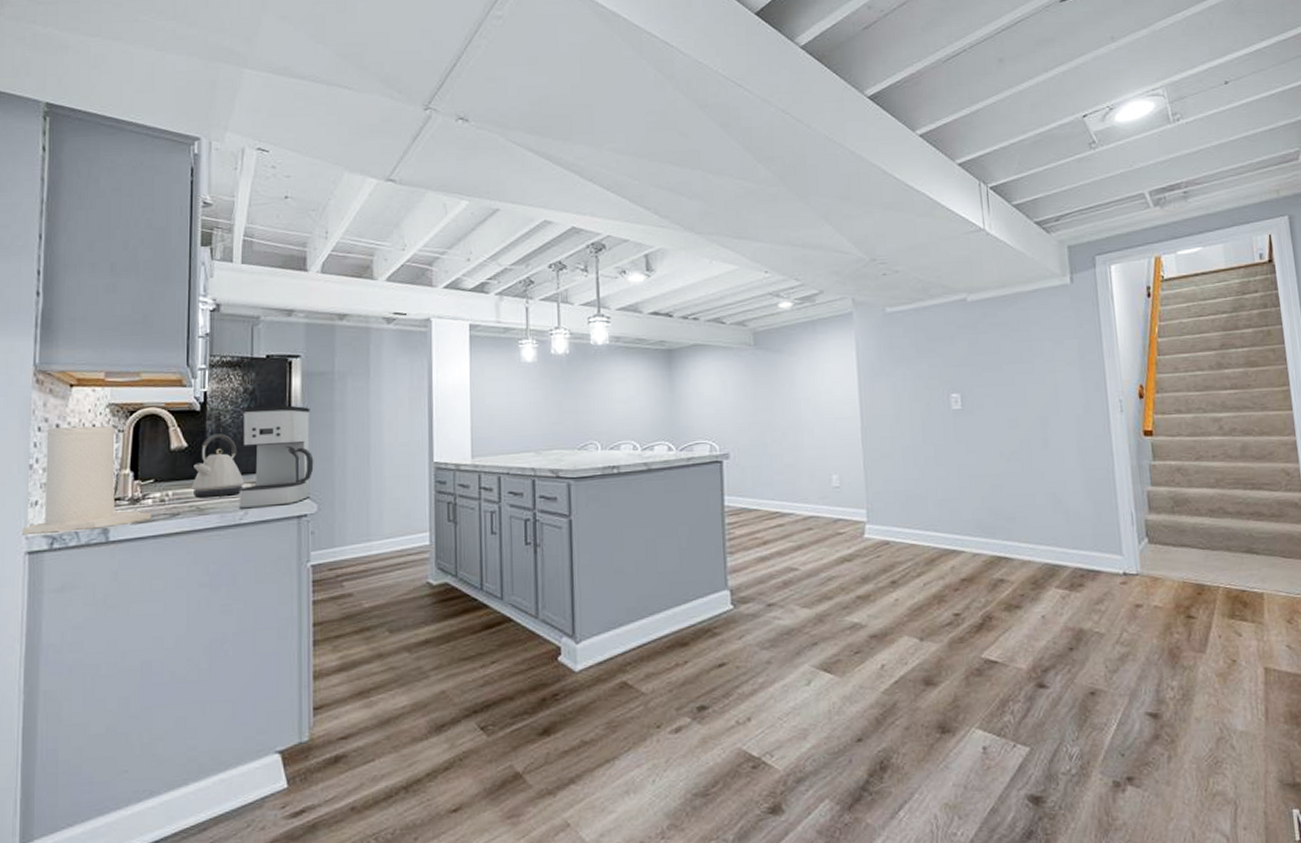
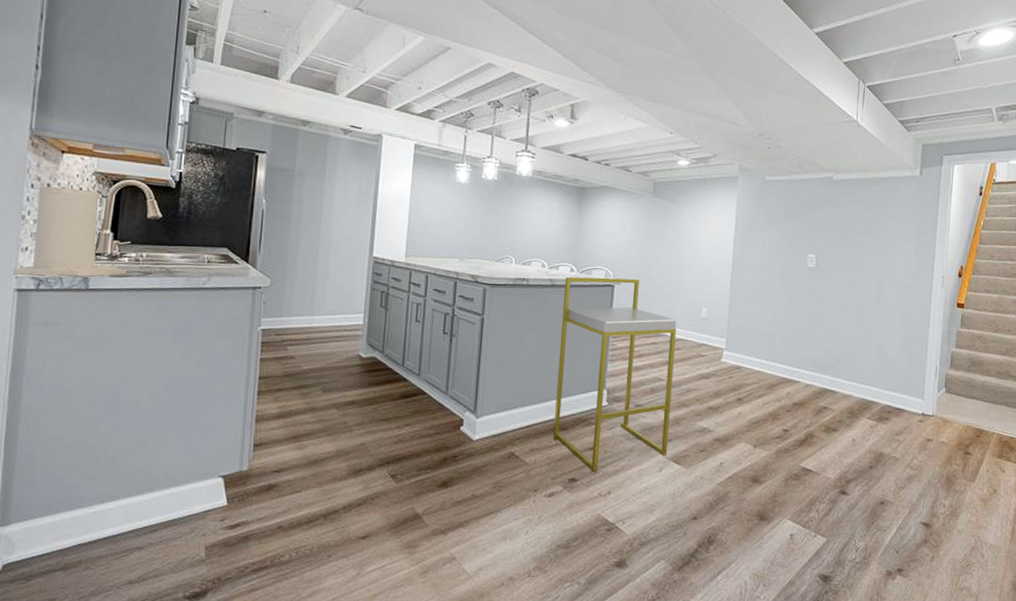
kettle: present [191,433,244,499] -> none [163,209,209,264]
coffee maker: present [239,405,314,509] -> none [203,190,271,278]
bar stool: none [663,449,814,695] -> present [553,276,677,472]

